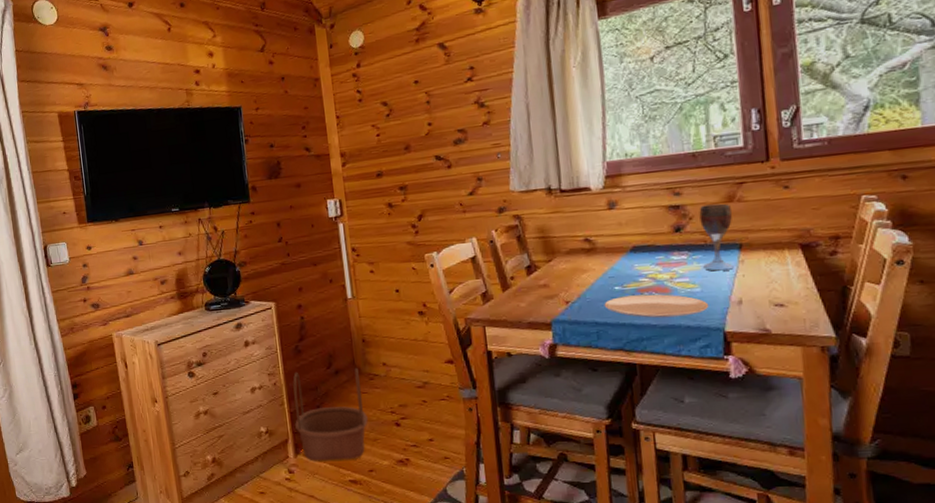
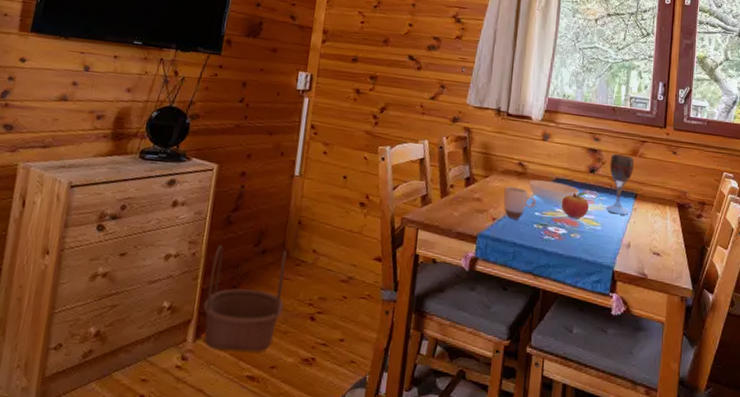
mug: none [573,264,614,300] -> present [503,186,537,220]
bowl: none [600,250,666,277] -> present [528,180,580,206]
plate: present [604,294,709,318] -> none [523,222,606,251]
fruit: none [644,254,682,286] -> present [561,191,590,220]

